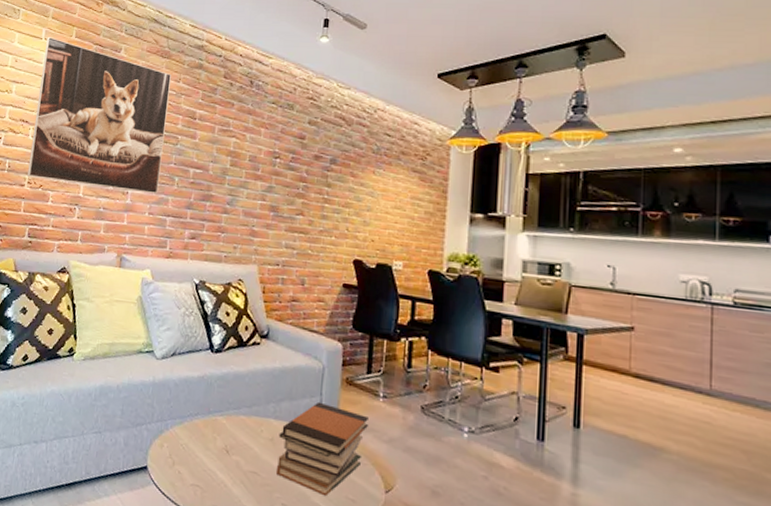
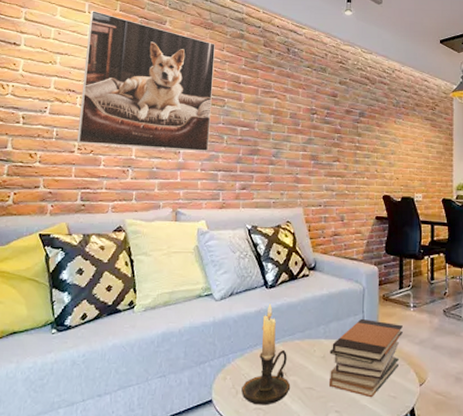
candle holder: none [178,370,233,484] -> present [241,304,291,406]

